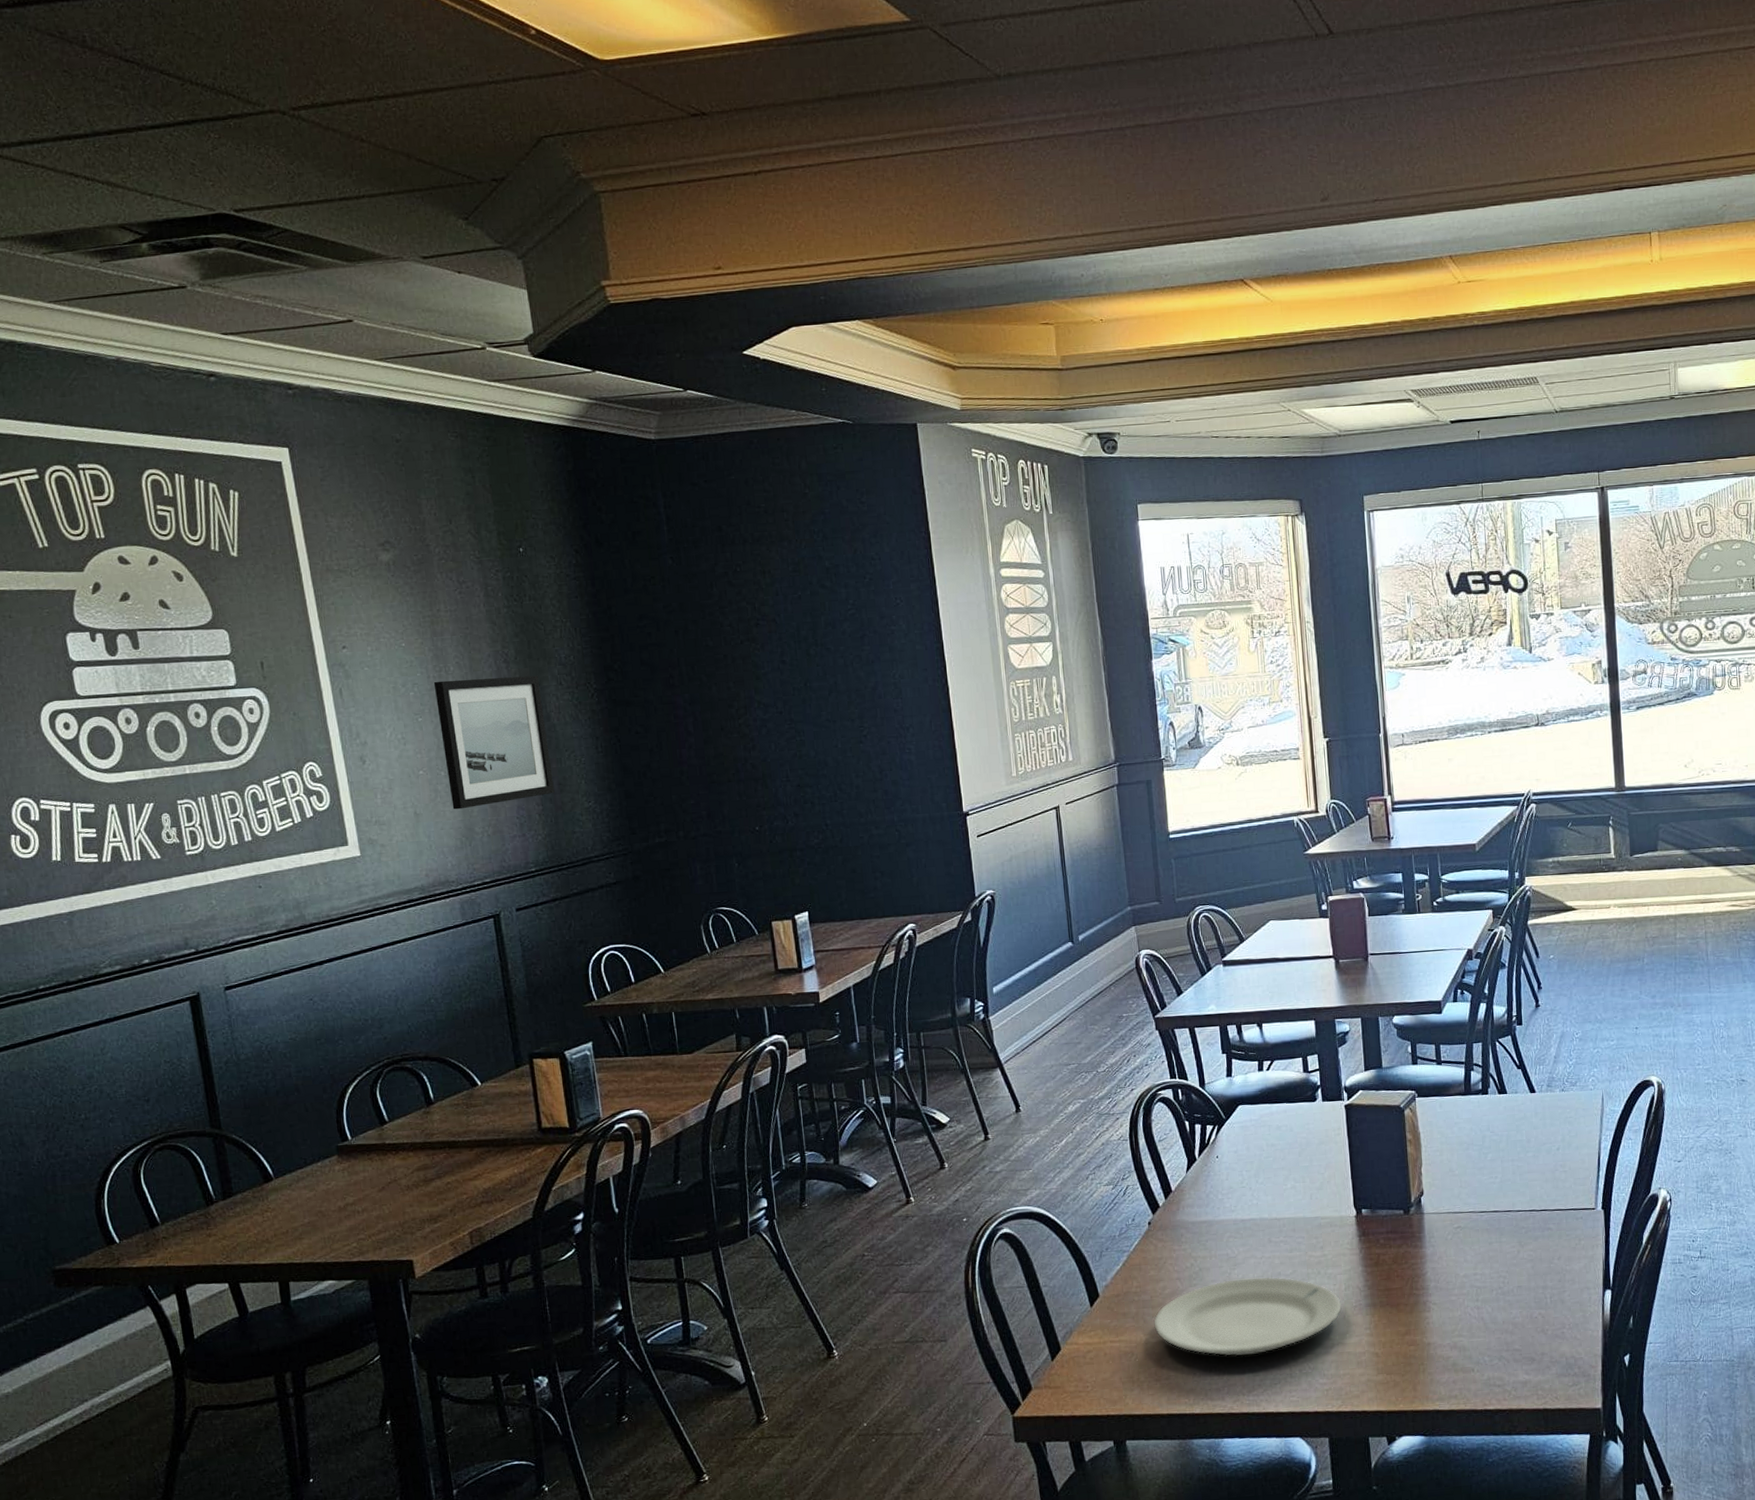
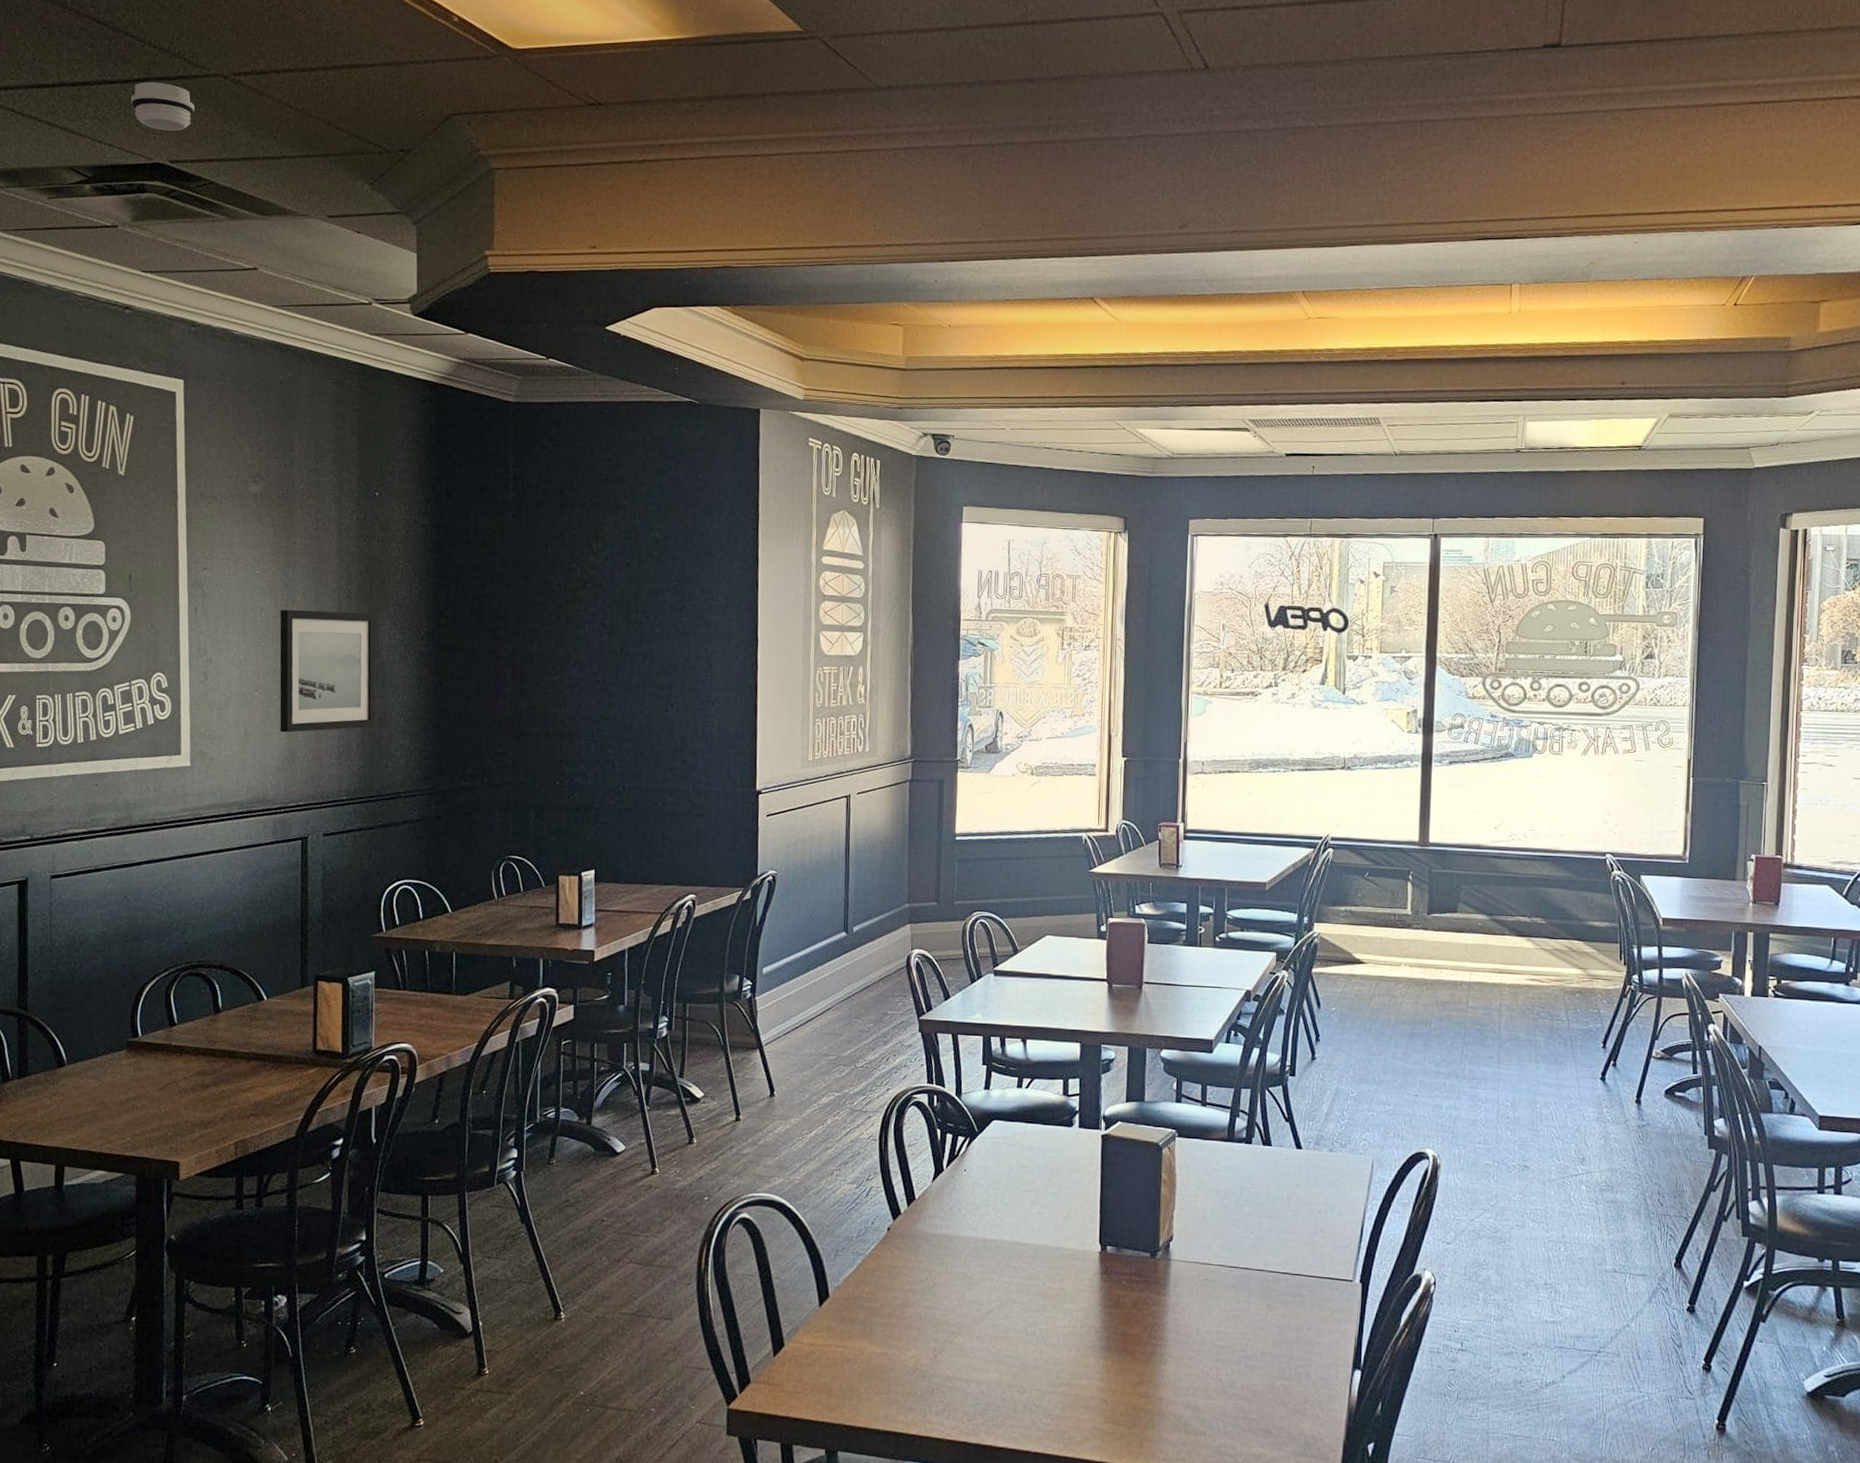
smoke detector: none [178,123,254,177] -> present [130,82,195,131]
plate: present [1153,1277,1342,1357] -> none [880,1299,1075,1383]

